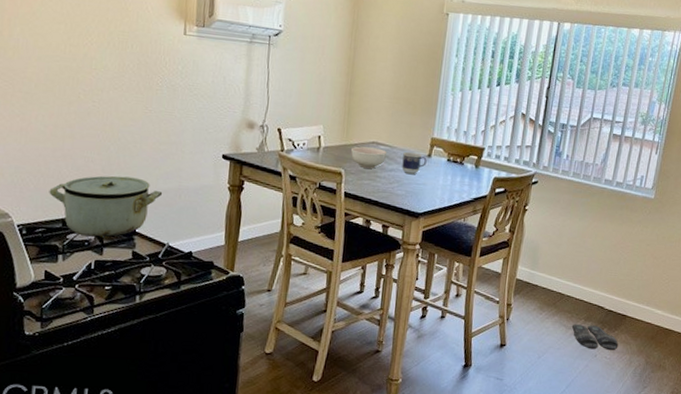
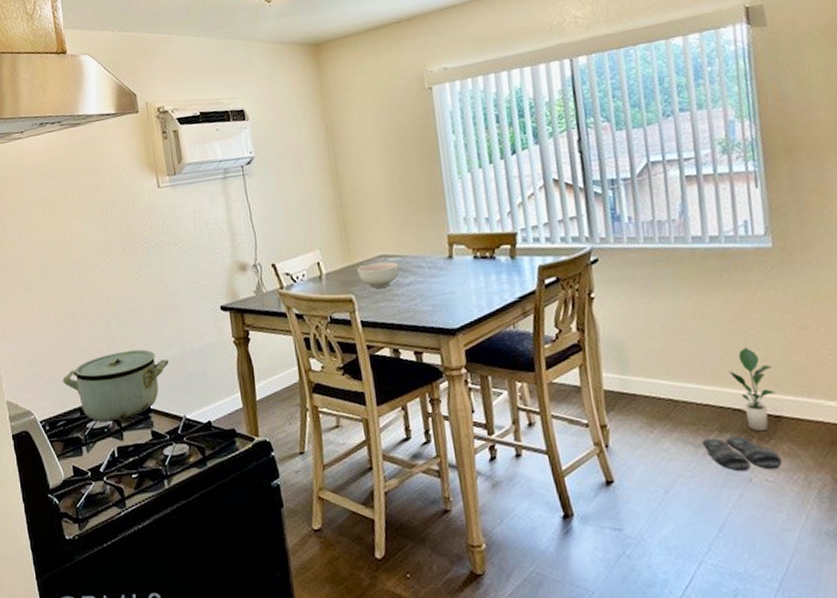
cup: present [402,151,427,175] -> none [418,256,449,285]
potted plant: none [602,265,630,325] -> present [729,347,775,432]

